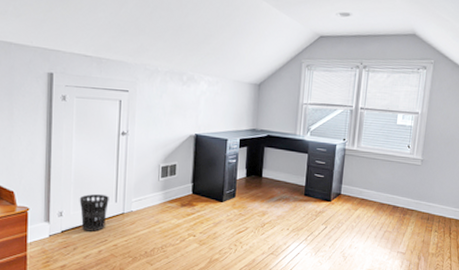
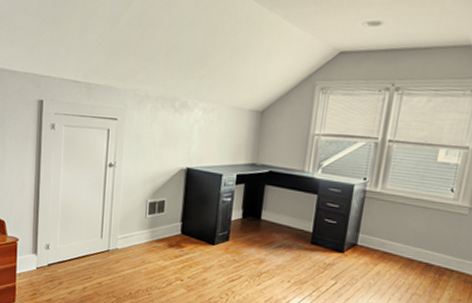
wastebasket: present [79,193,109,232] -> none [65,228,95,268]

